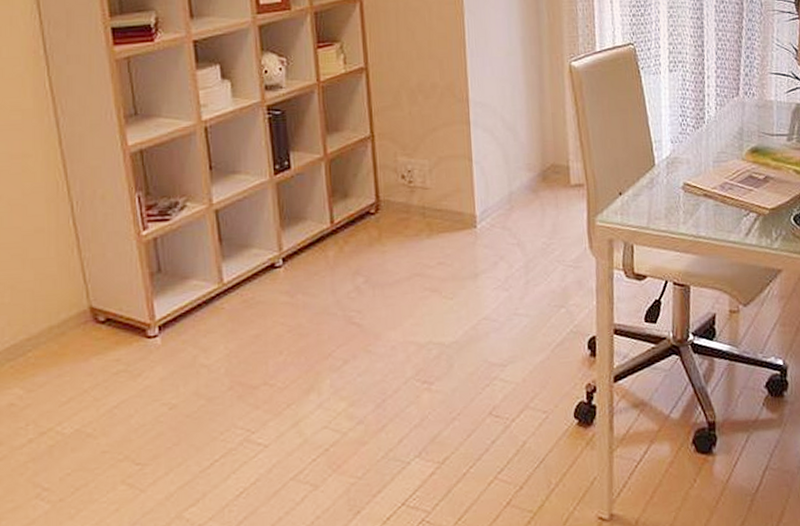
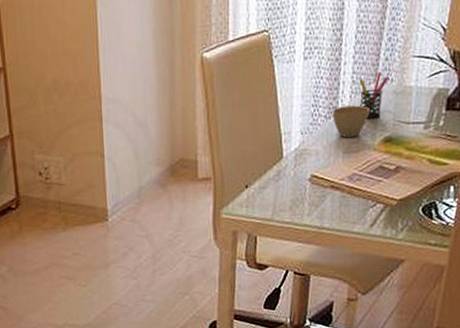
cup: none [699,116,736,147] -> present [332,105,370,138]
pen holder: none [723,86,751,130] -> present [360,71,390,119]

